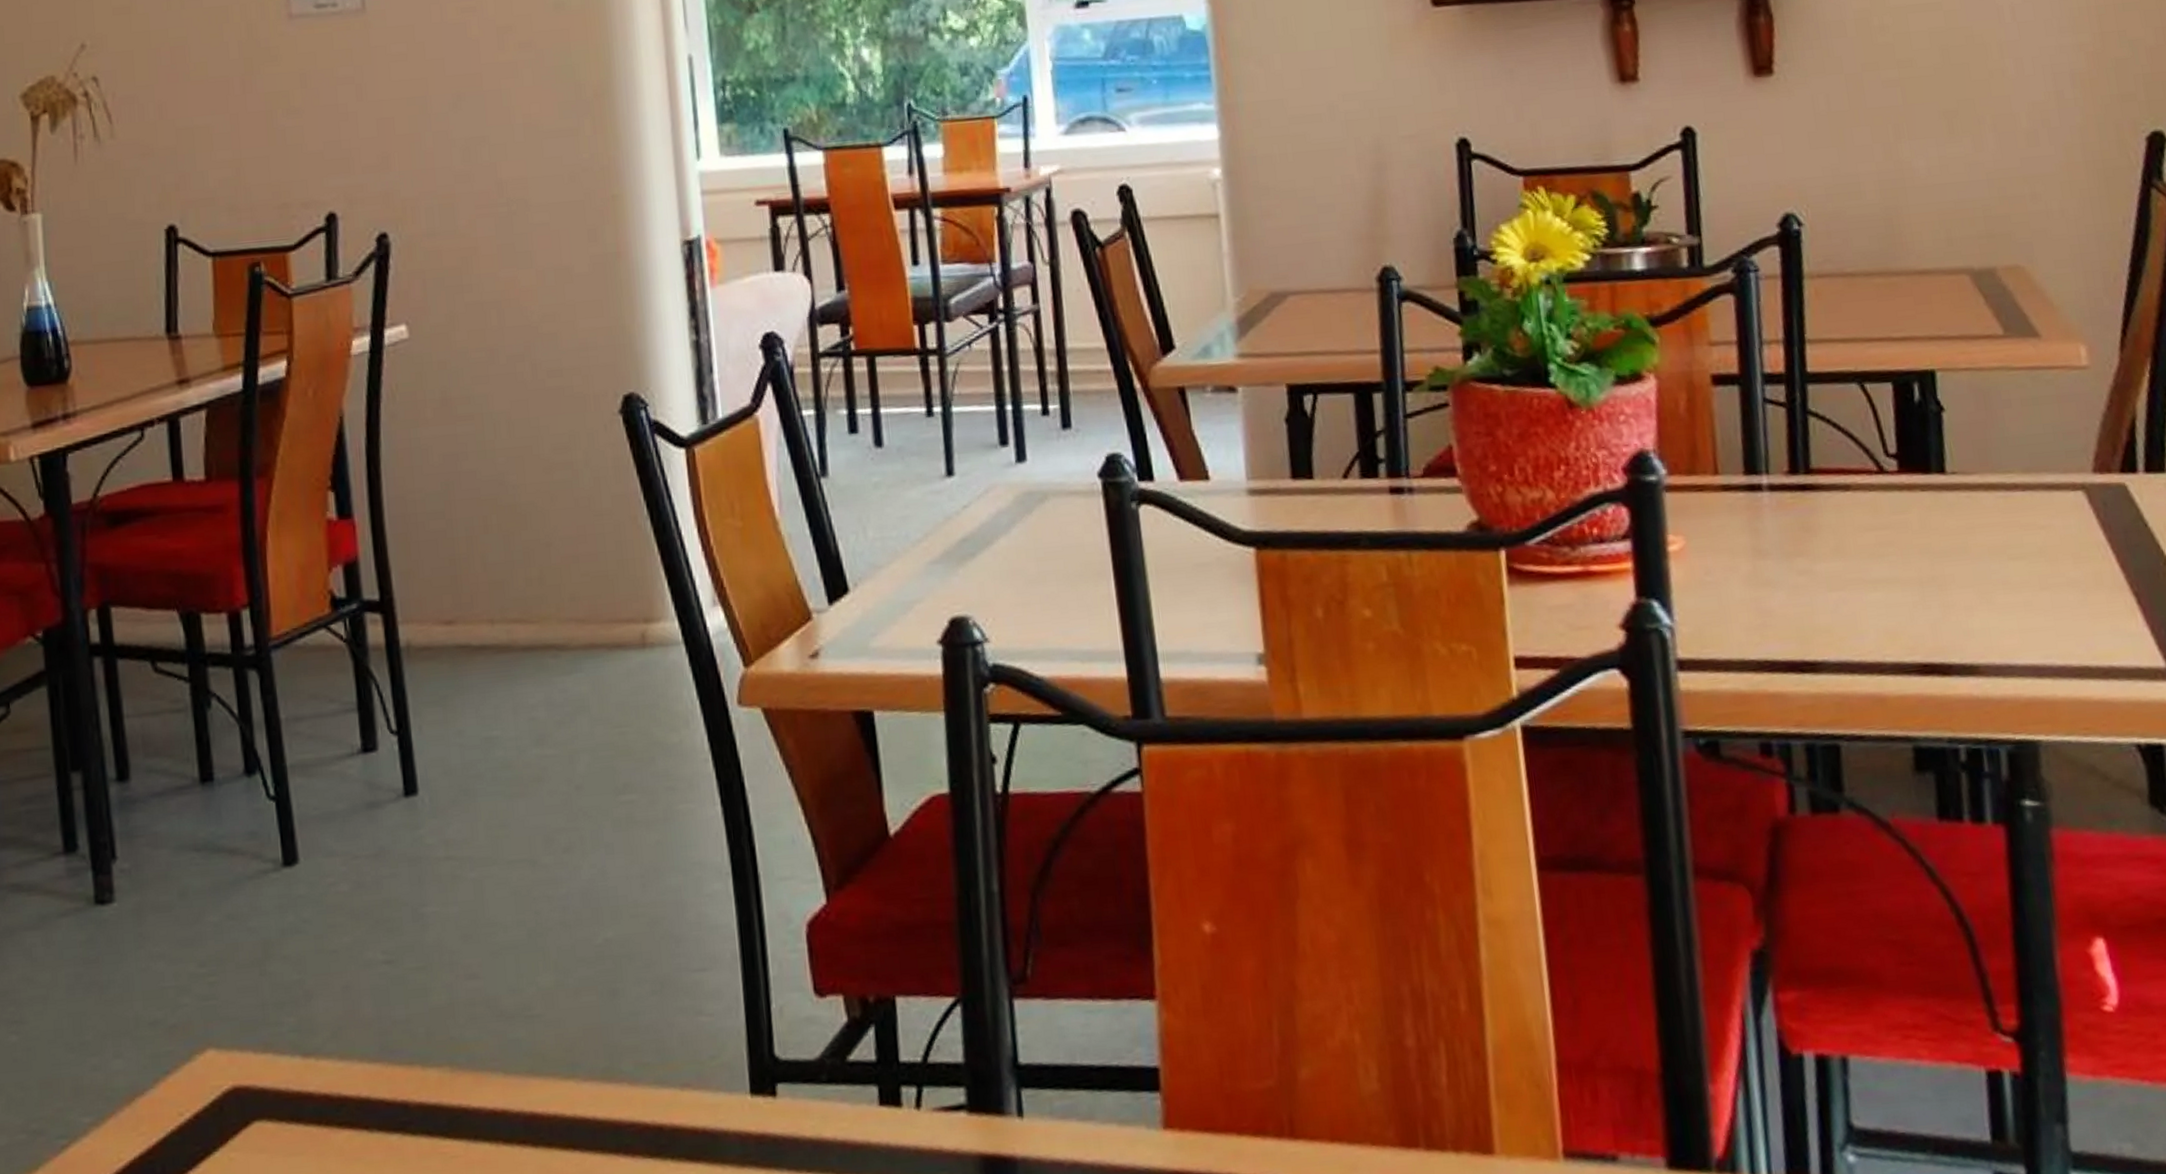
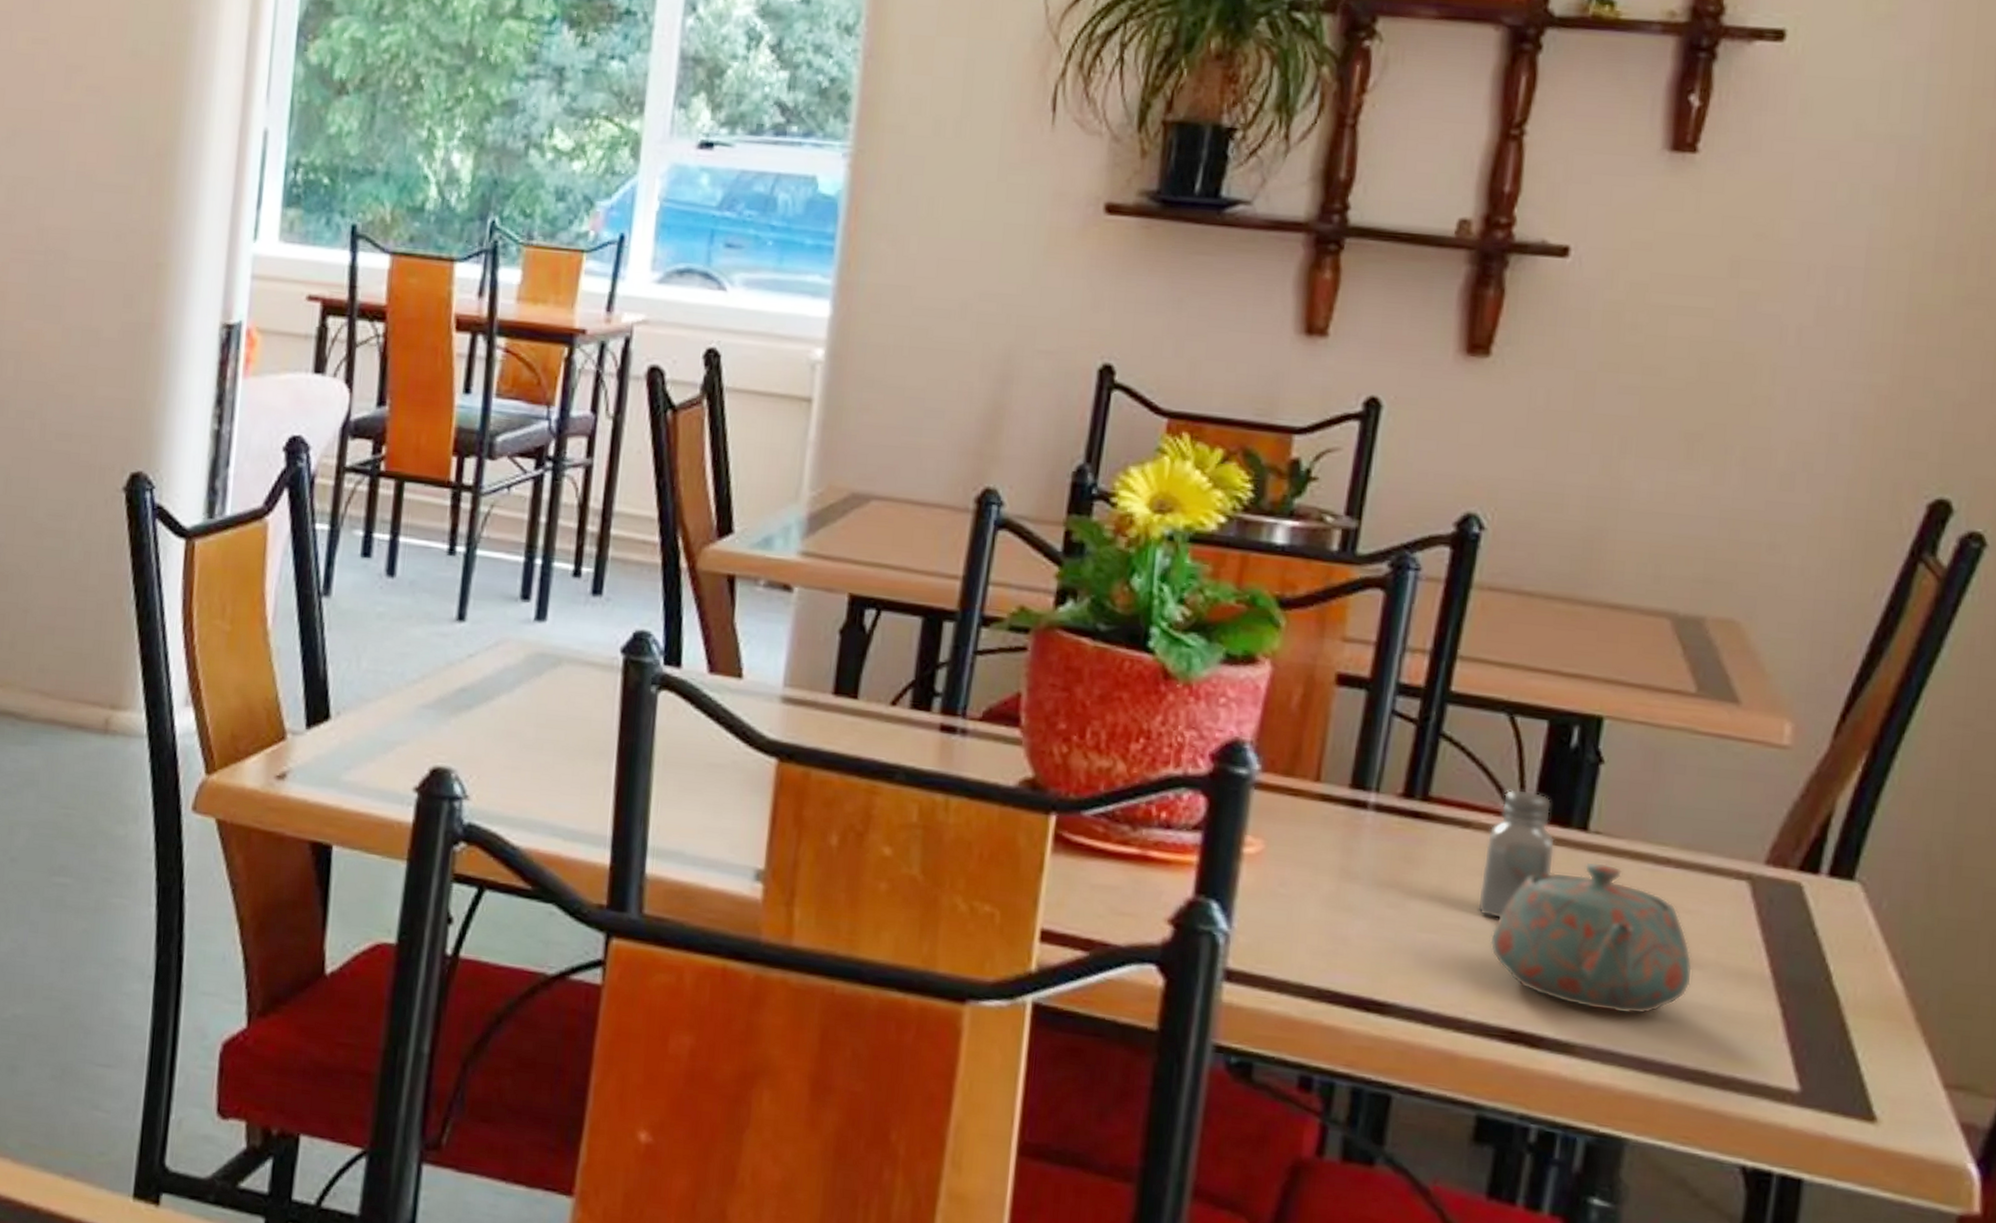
saltshaker: none [1865,447,1926,567] -> present [1477,788,1556,919]
teapot: none [1888,498,2059,631] -> present [1490,861,1693,1014]

